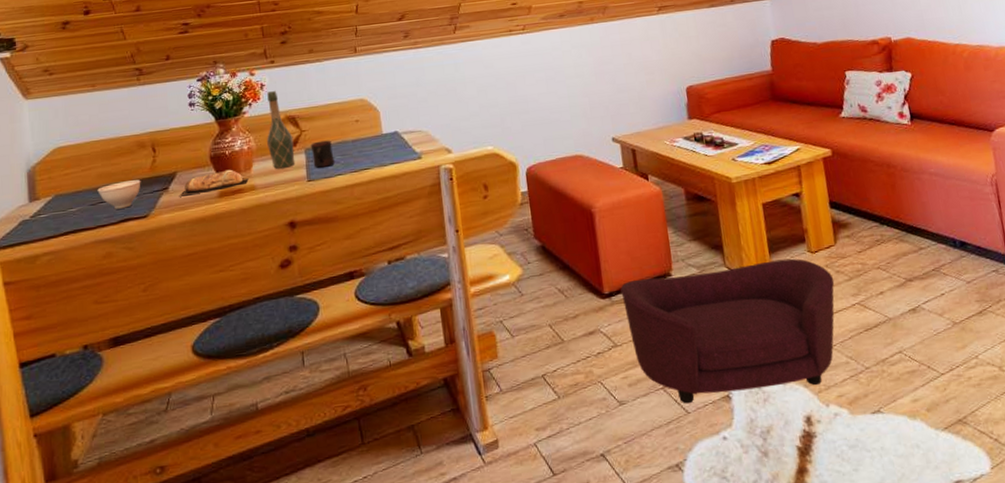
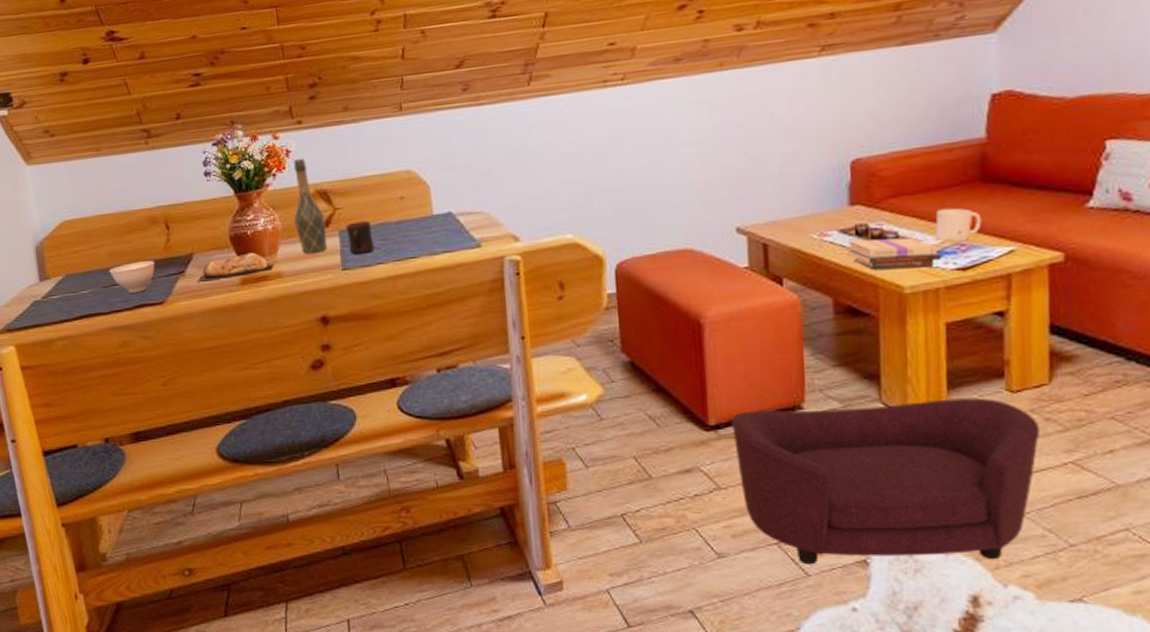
books: none [690,141,753,166] -> present [847,237,940,270]
mug: none [746,119,777,145] -> present [935,208,982,243]

